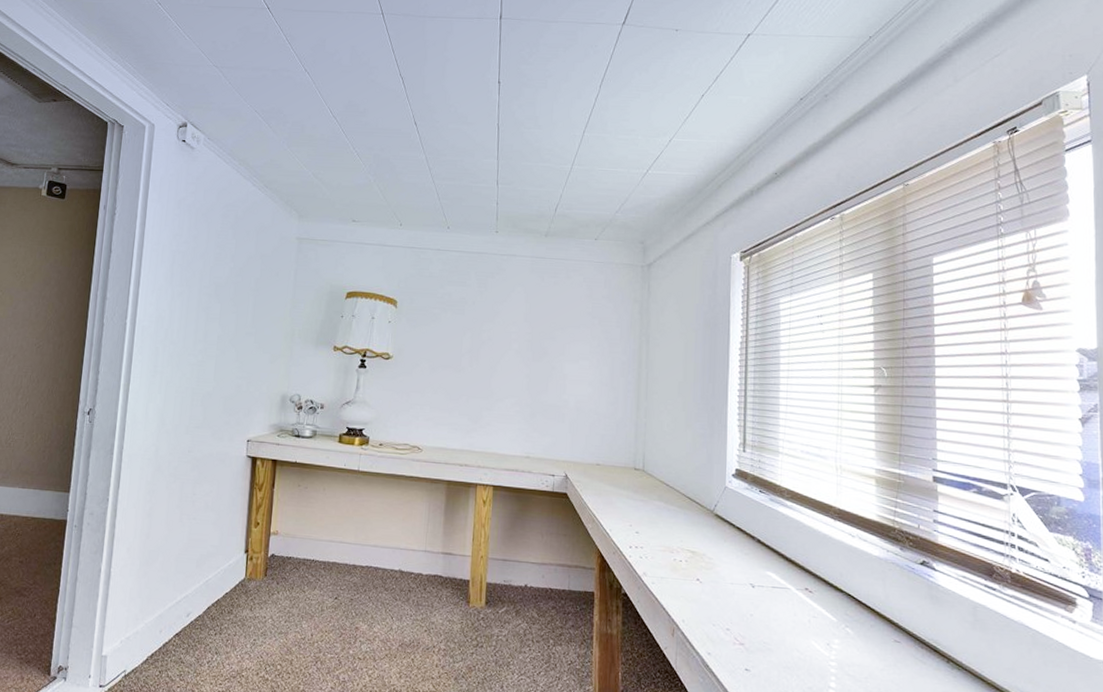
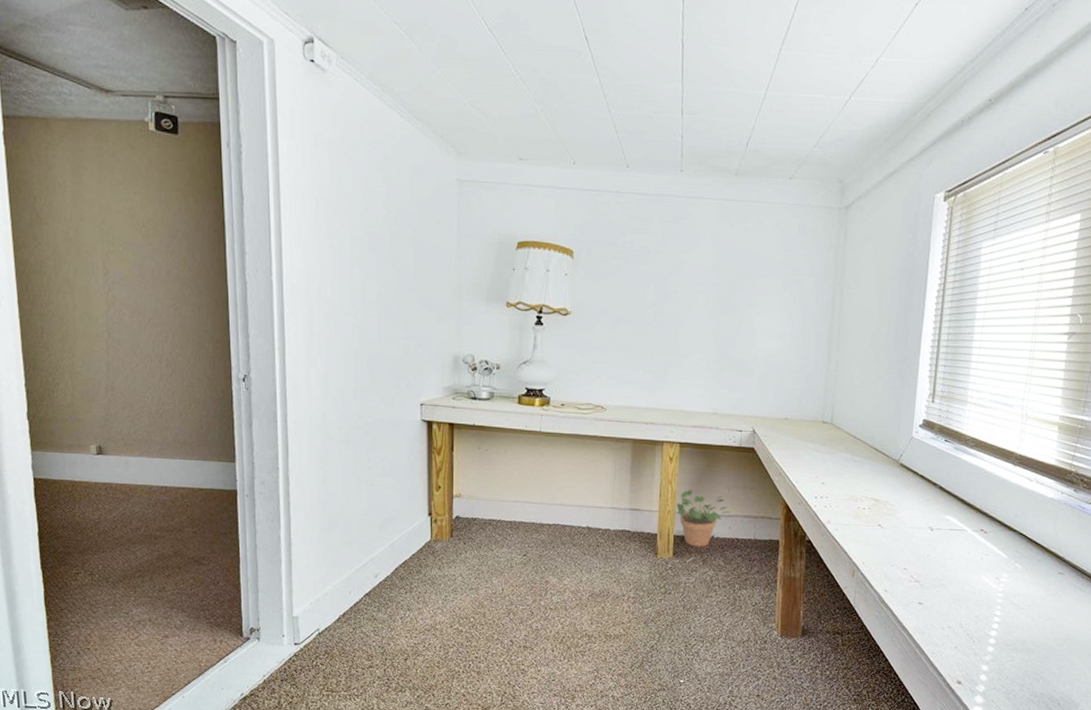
potted plant: none [489,534,544,597] -> present [676,489,731,547]

